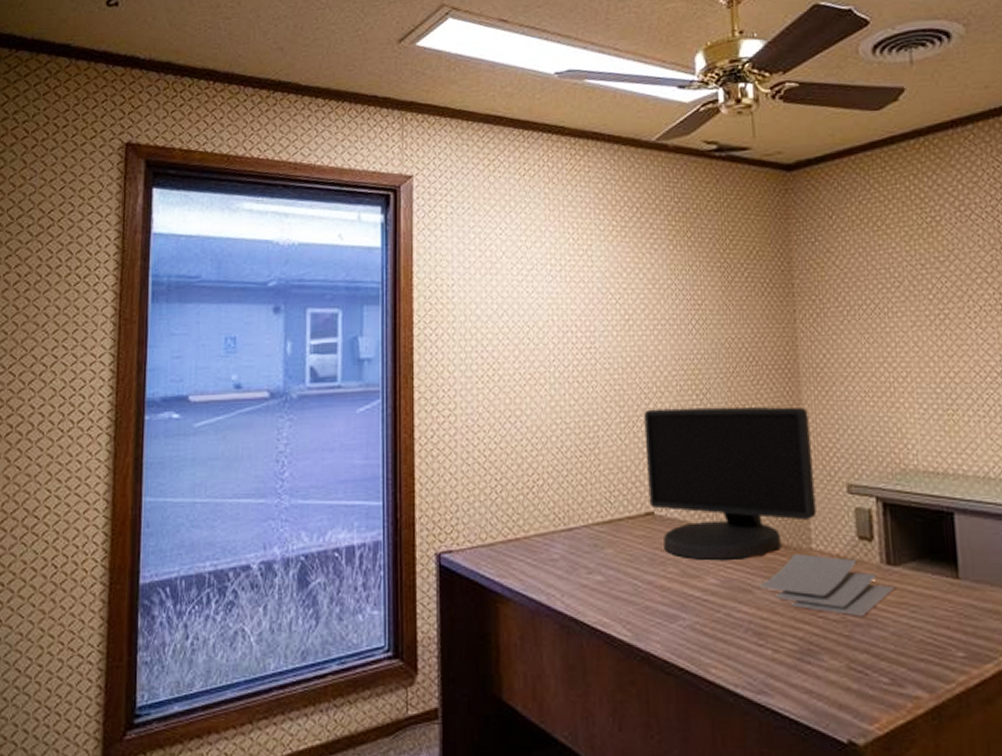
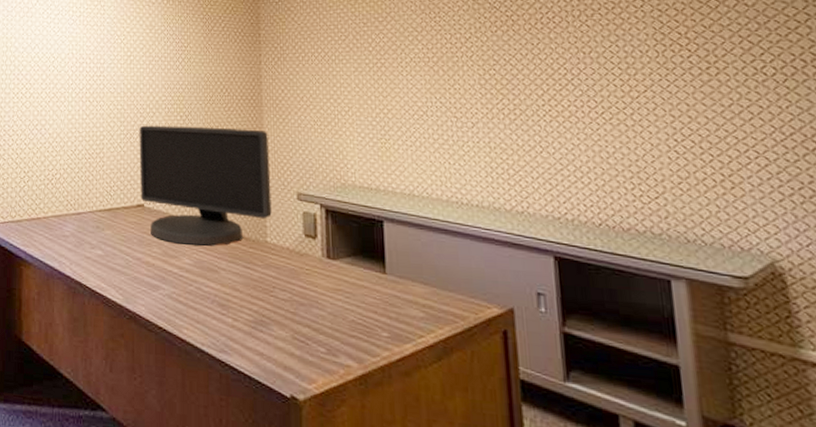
papers: present [758,554,895,617] -> none [223,245,333,298]

